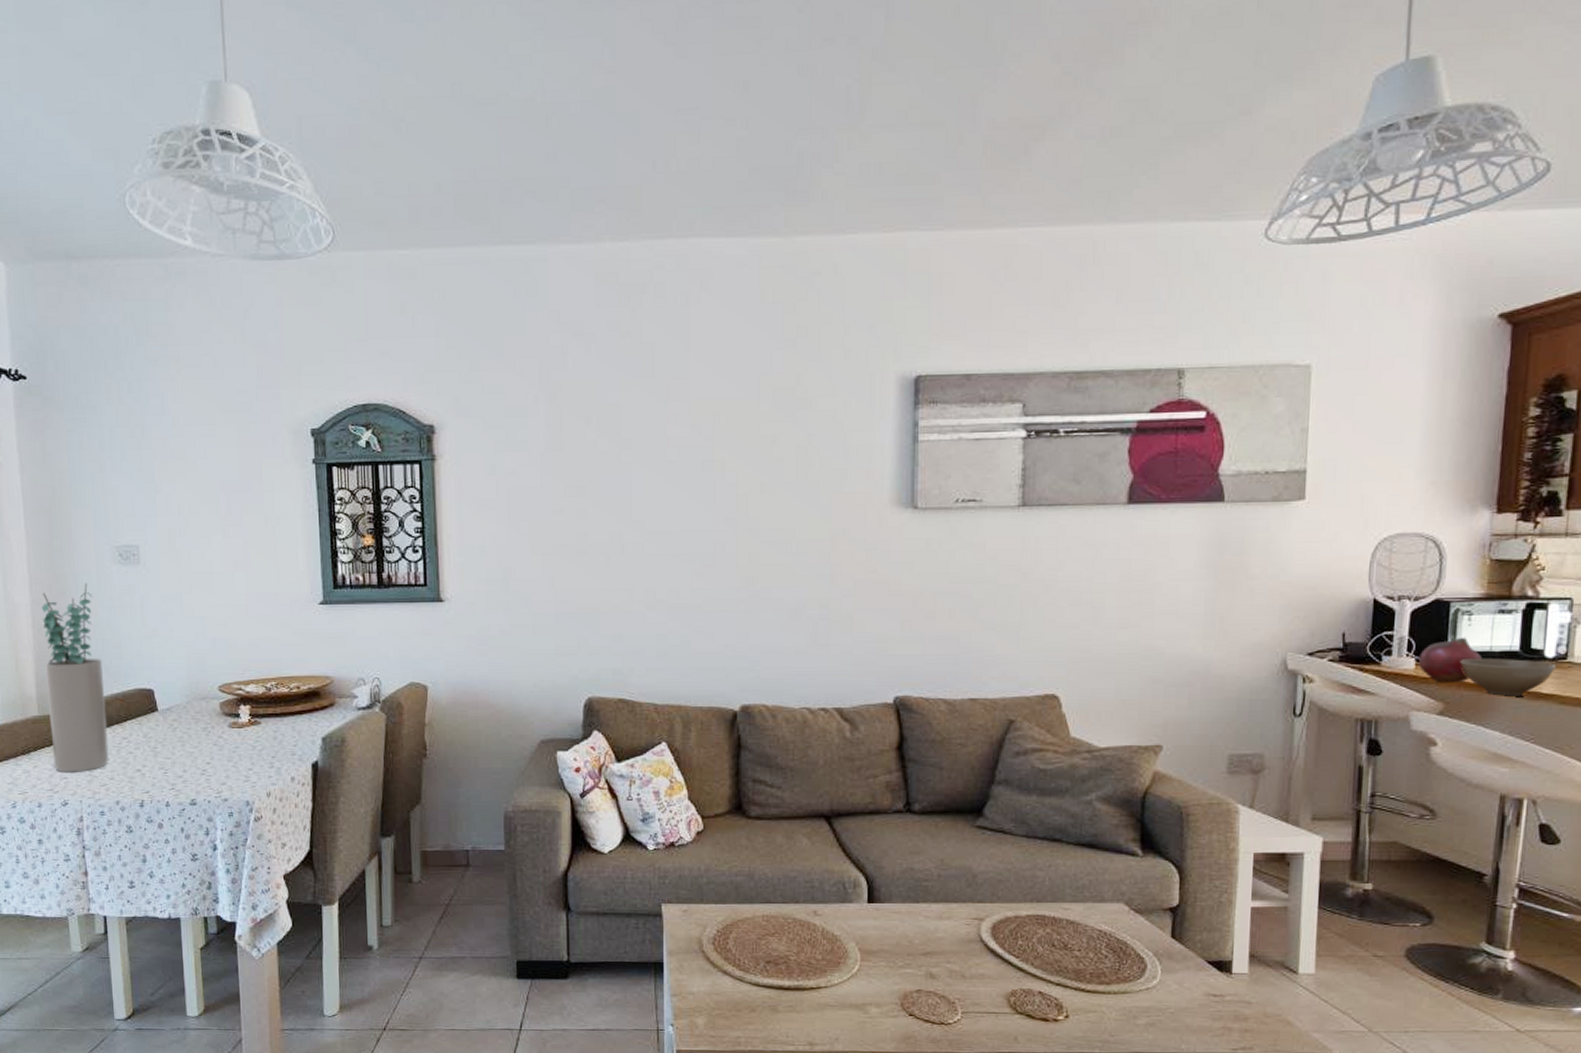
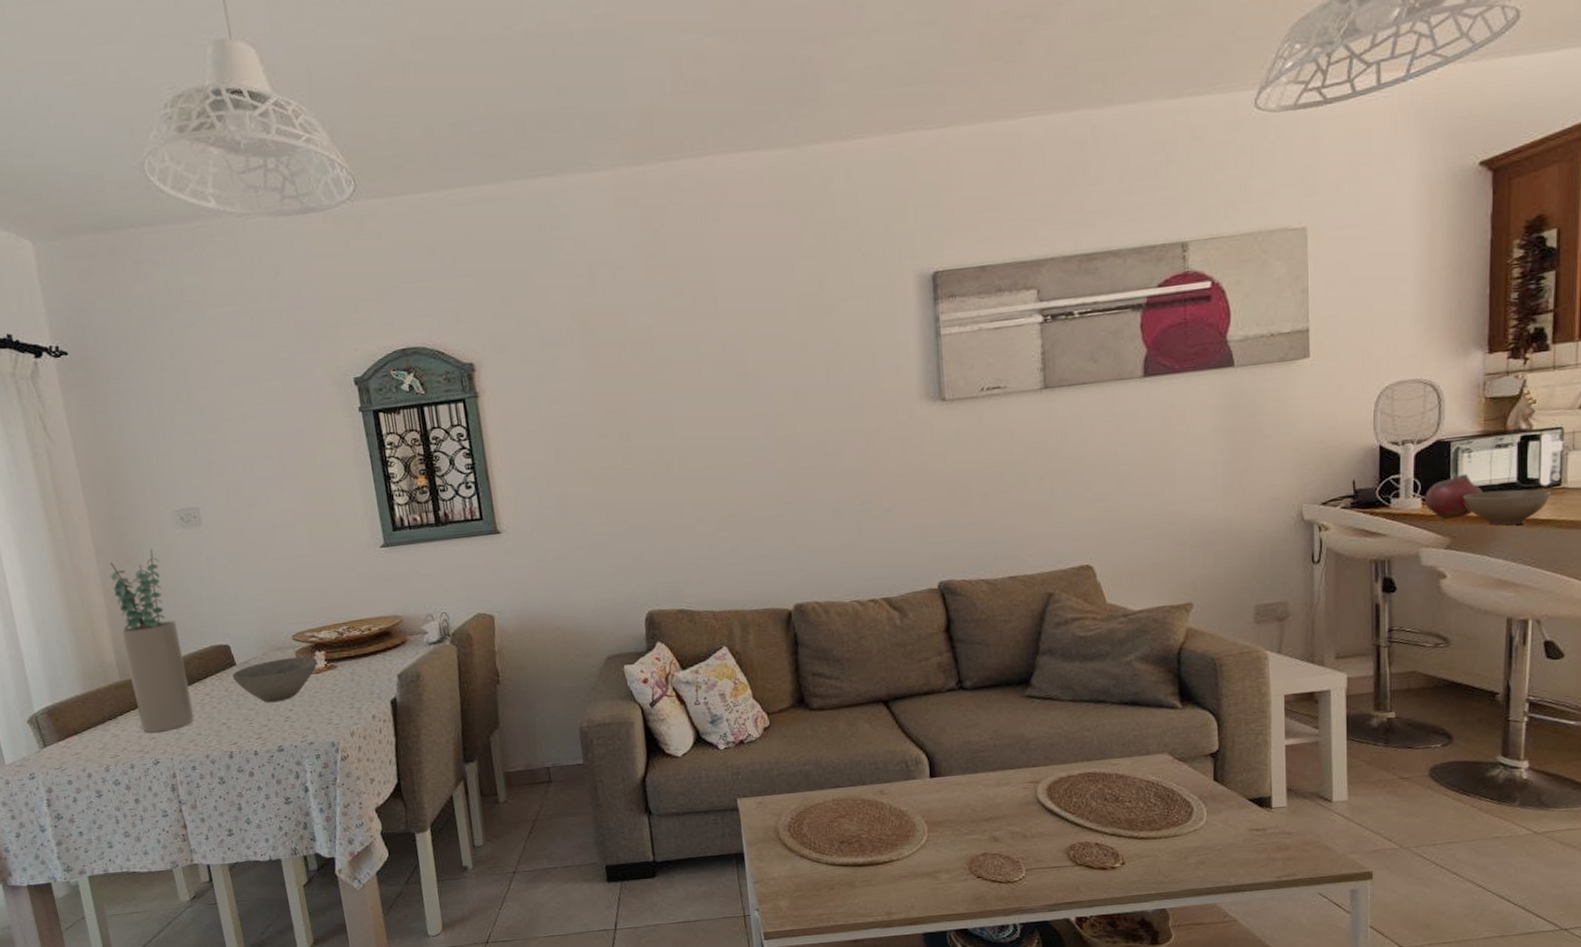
bowl: none [152,708,242,754] -> present [232,656,318,703]

